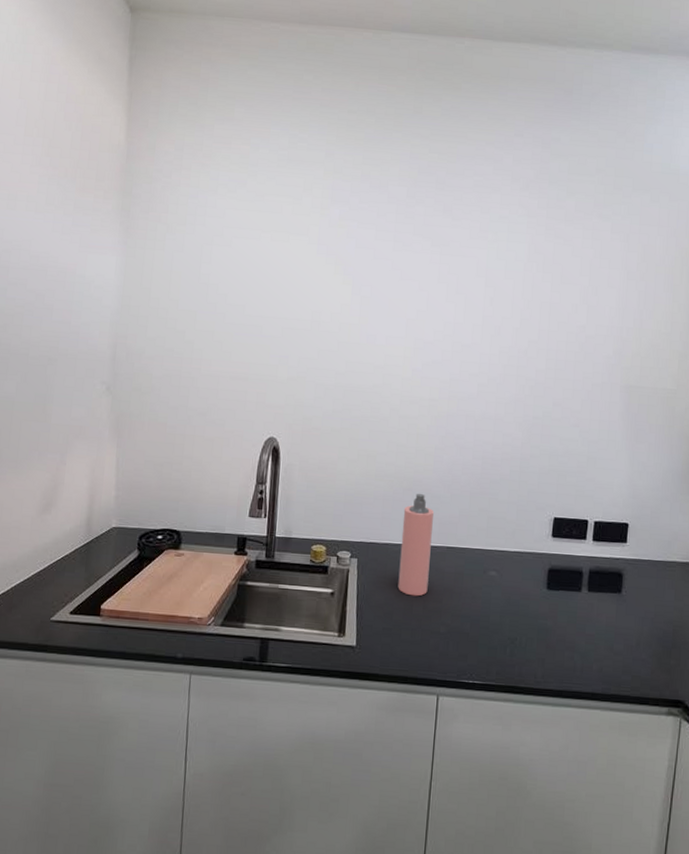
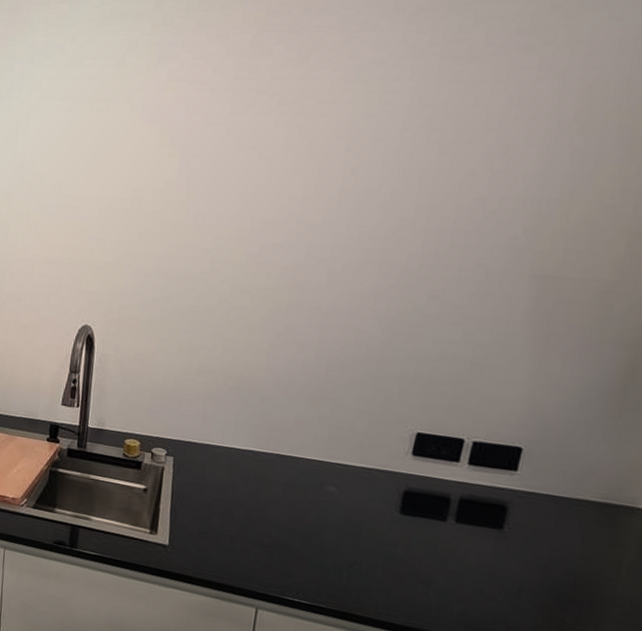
spray bottle: present [398,493,435,597] -> none [217,393,265,504]

